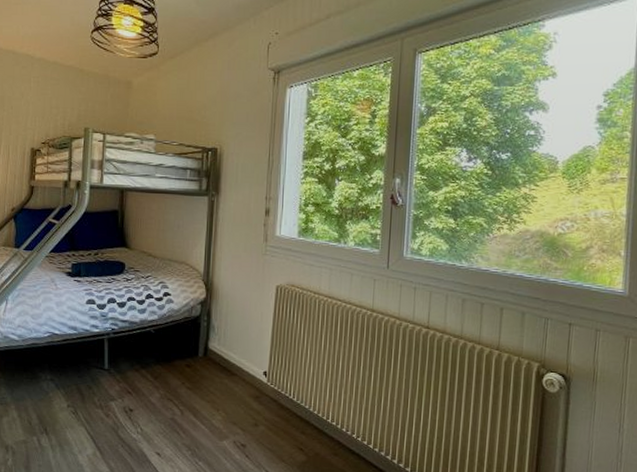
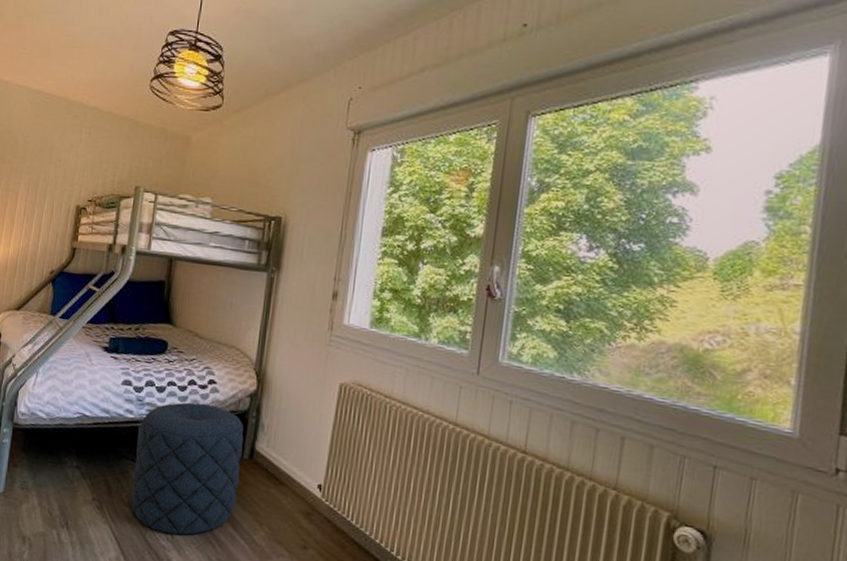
pouf: none [103,313,198,428] -> present [131,402,244,535]

